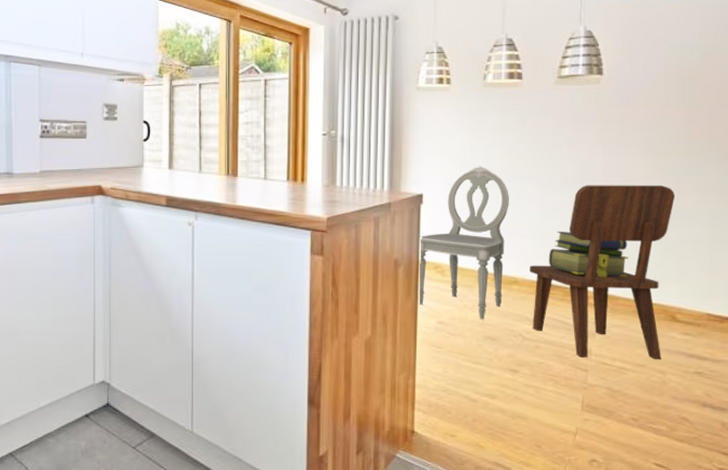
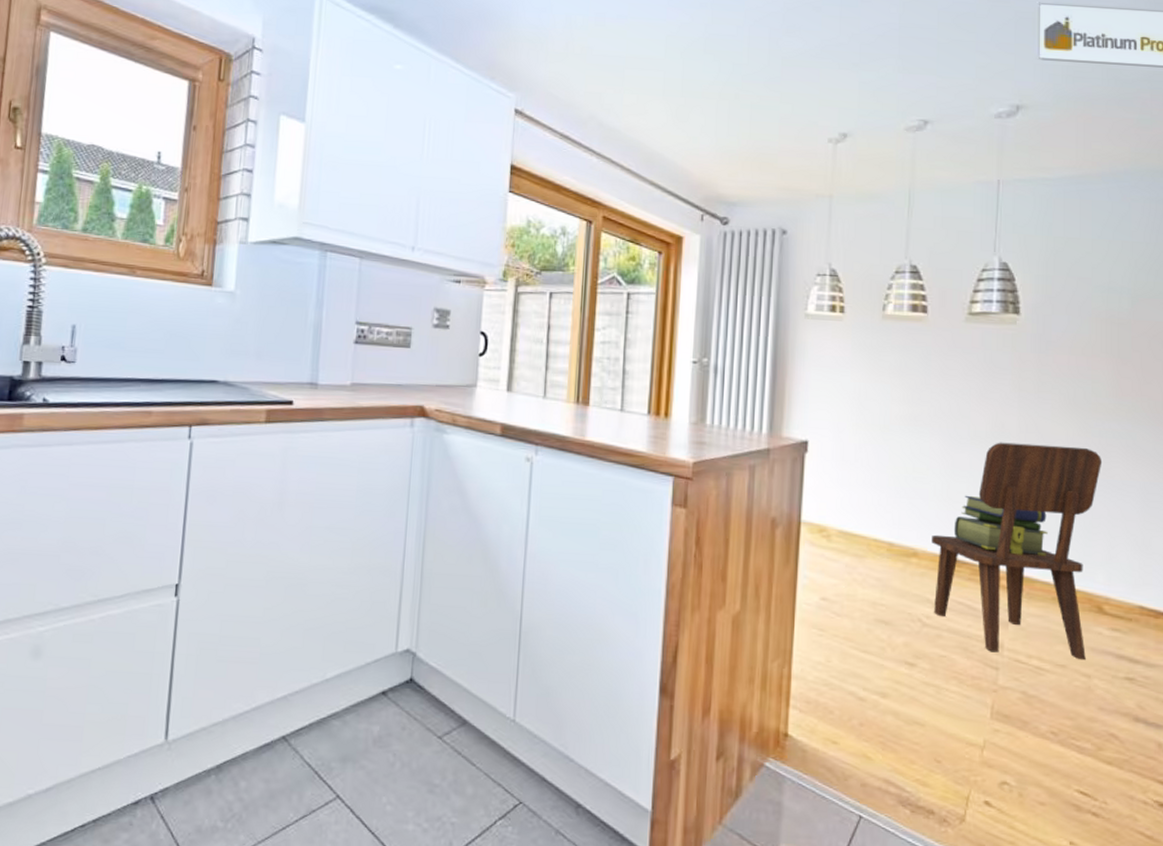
dining chair: present [418,166,509,320] -> none [797,411,909,599]

